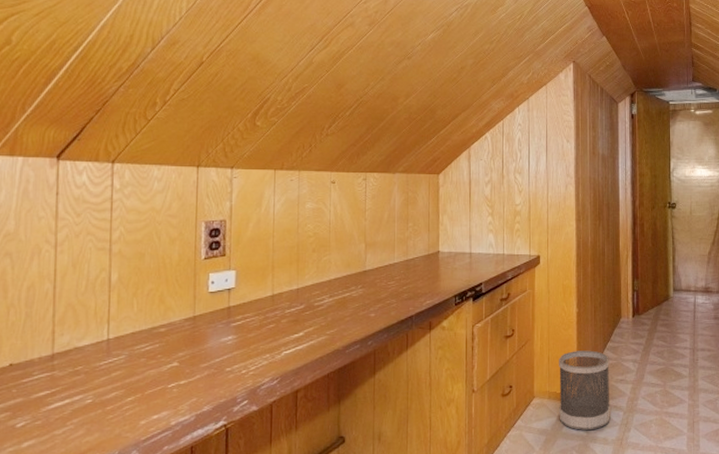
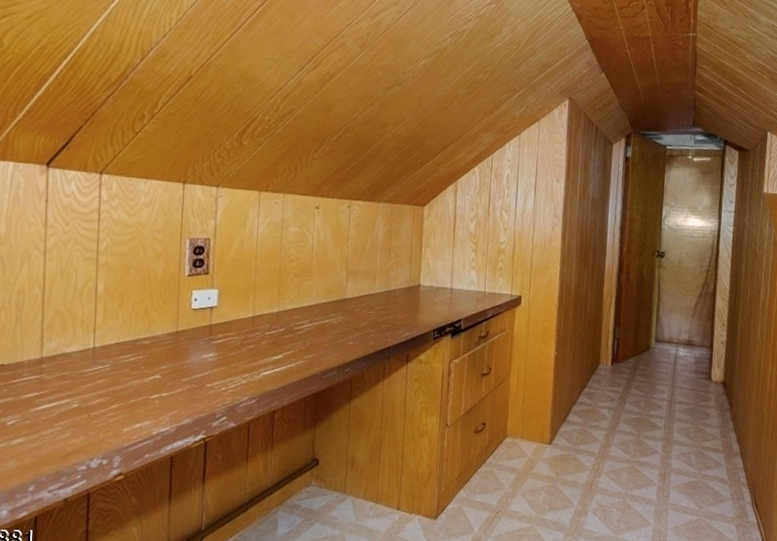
wastebasket: present [559,350,610,431] -> none [530,394,586,473]

